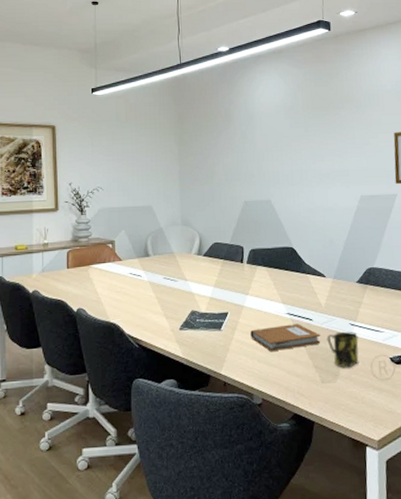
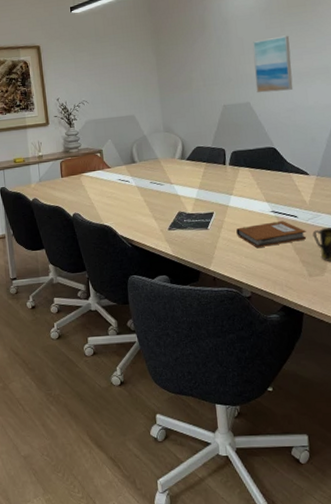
wall art: none [276,136,314,192] -> present [252,35,293,93]

